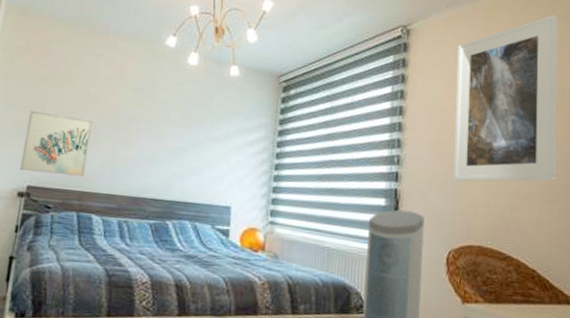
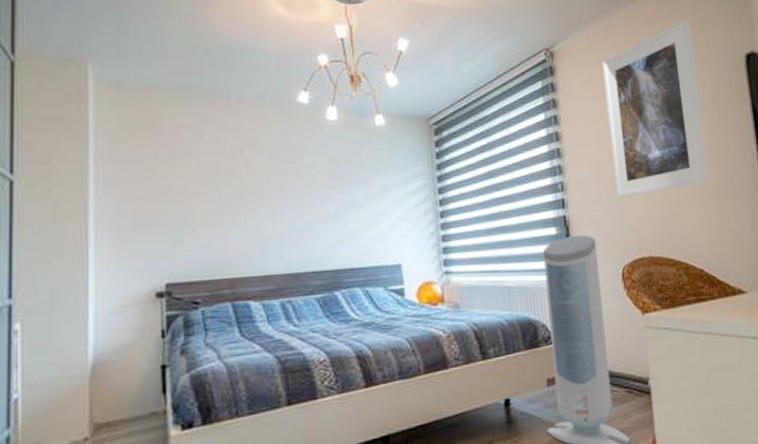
wall art: present [19,110,93,178] -> none [151,198,232,267]

